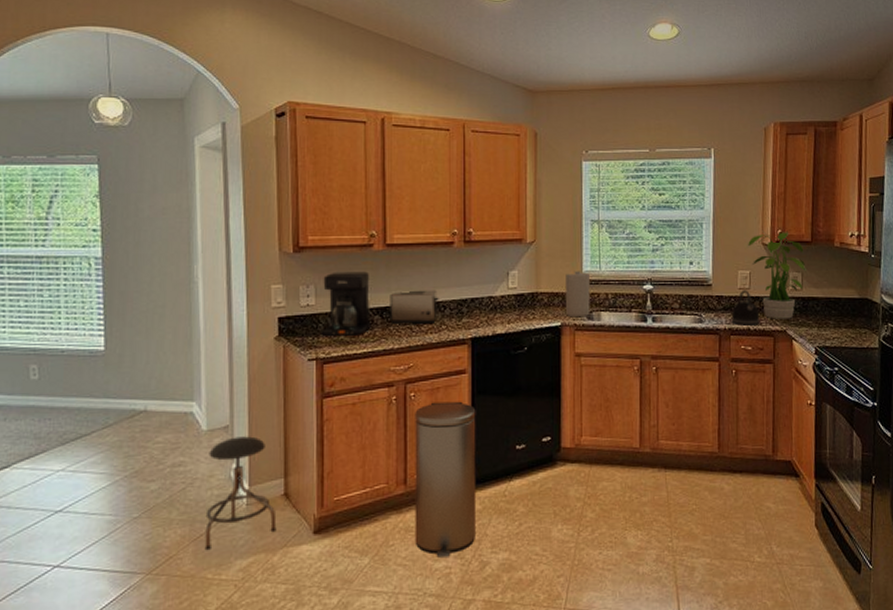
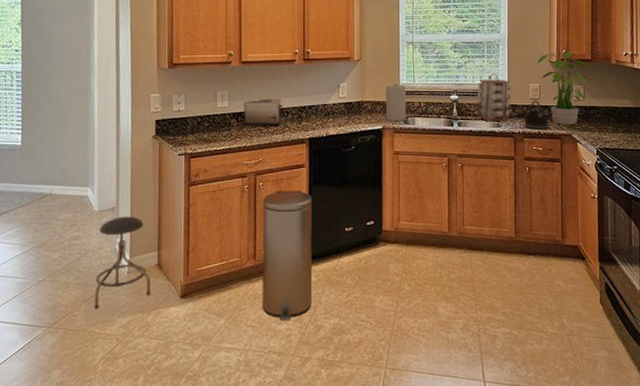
coffee maker: present [321,271,371,336] -> none [189,83,229,135]
spice rack: none [675,258,716,317] -> present [477,73,511,122]

